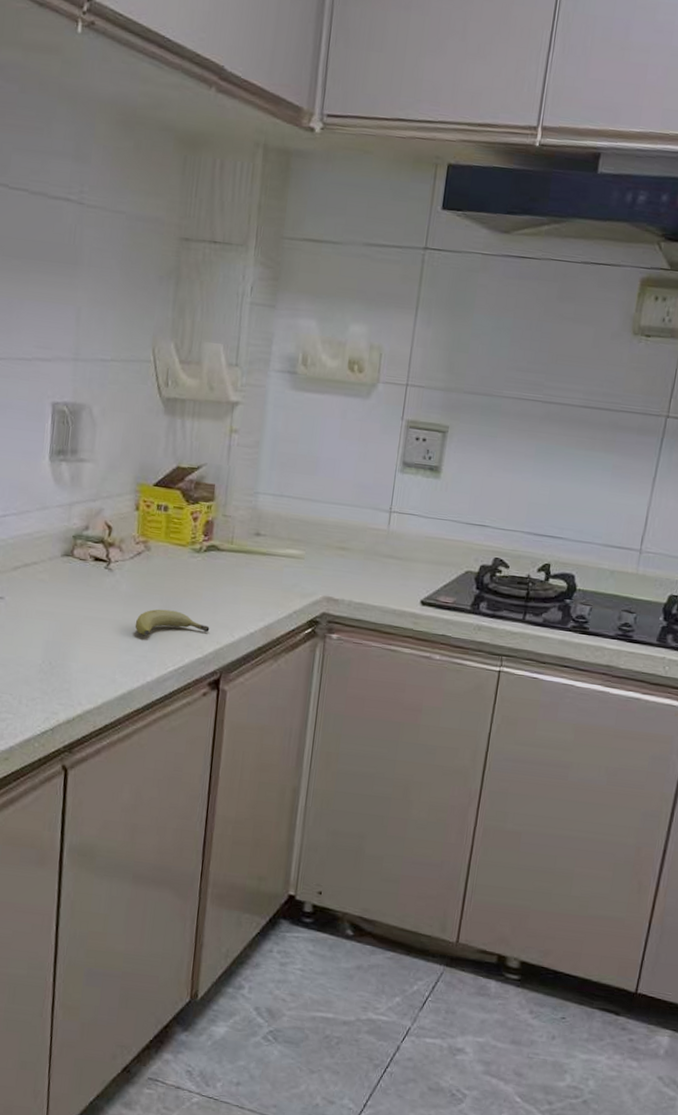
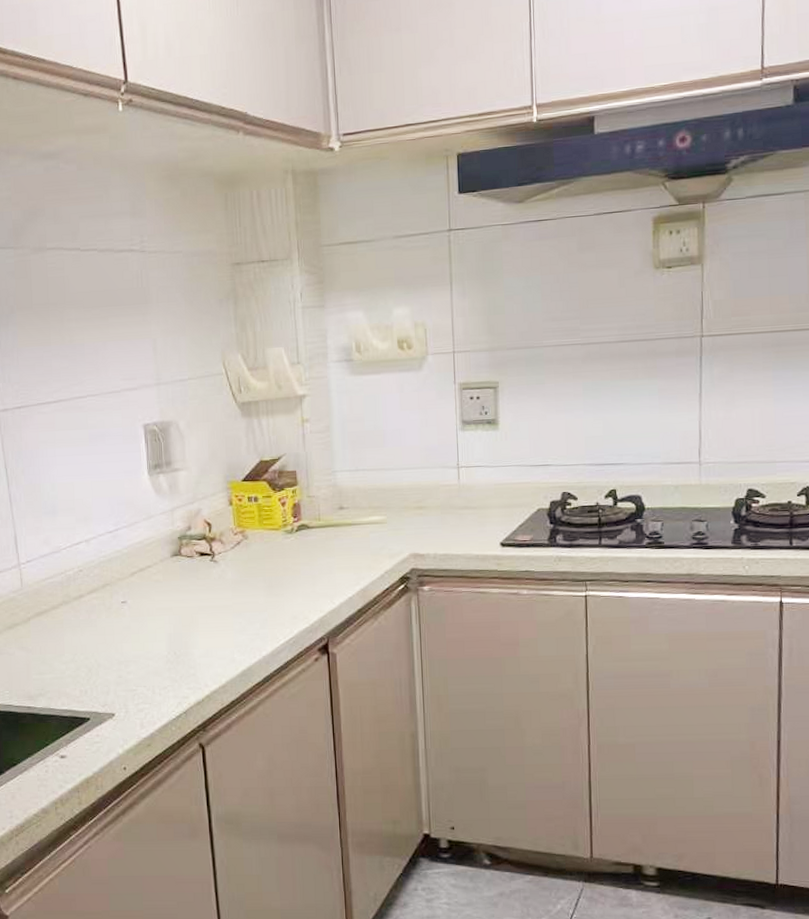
fruit: present [135,609,210,635] -> none [244,588,312,615]

